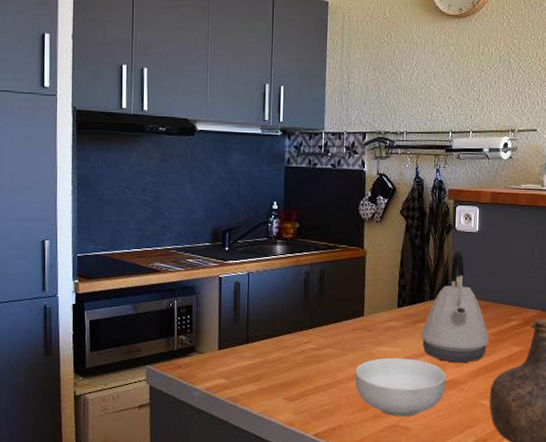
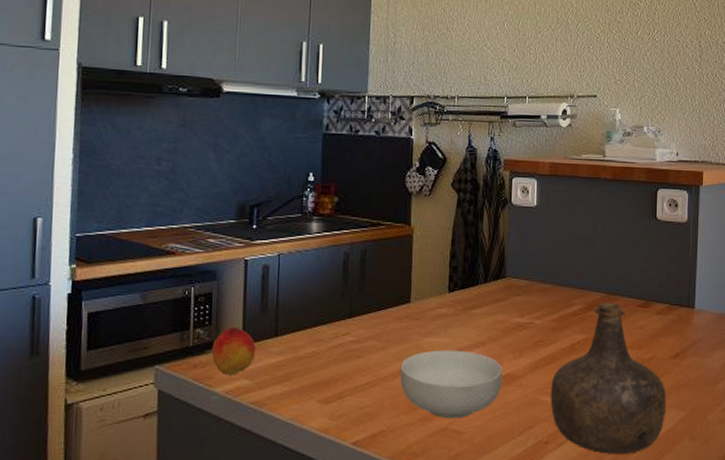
peach: none [193,334,231,375] -> present [211,327,256,375]
kettle: present [421,252,490,363] -> none [475,228,550,355]

